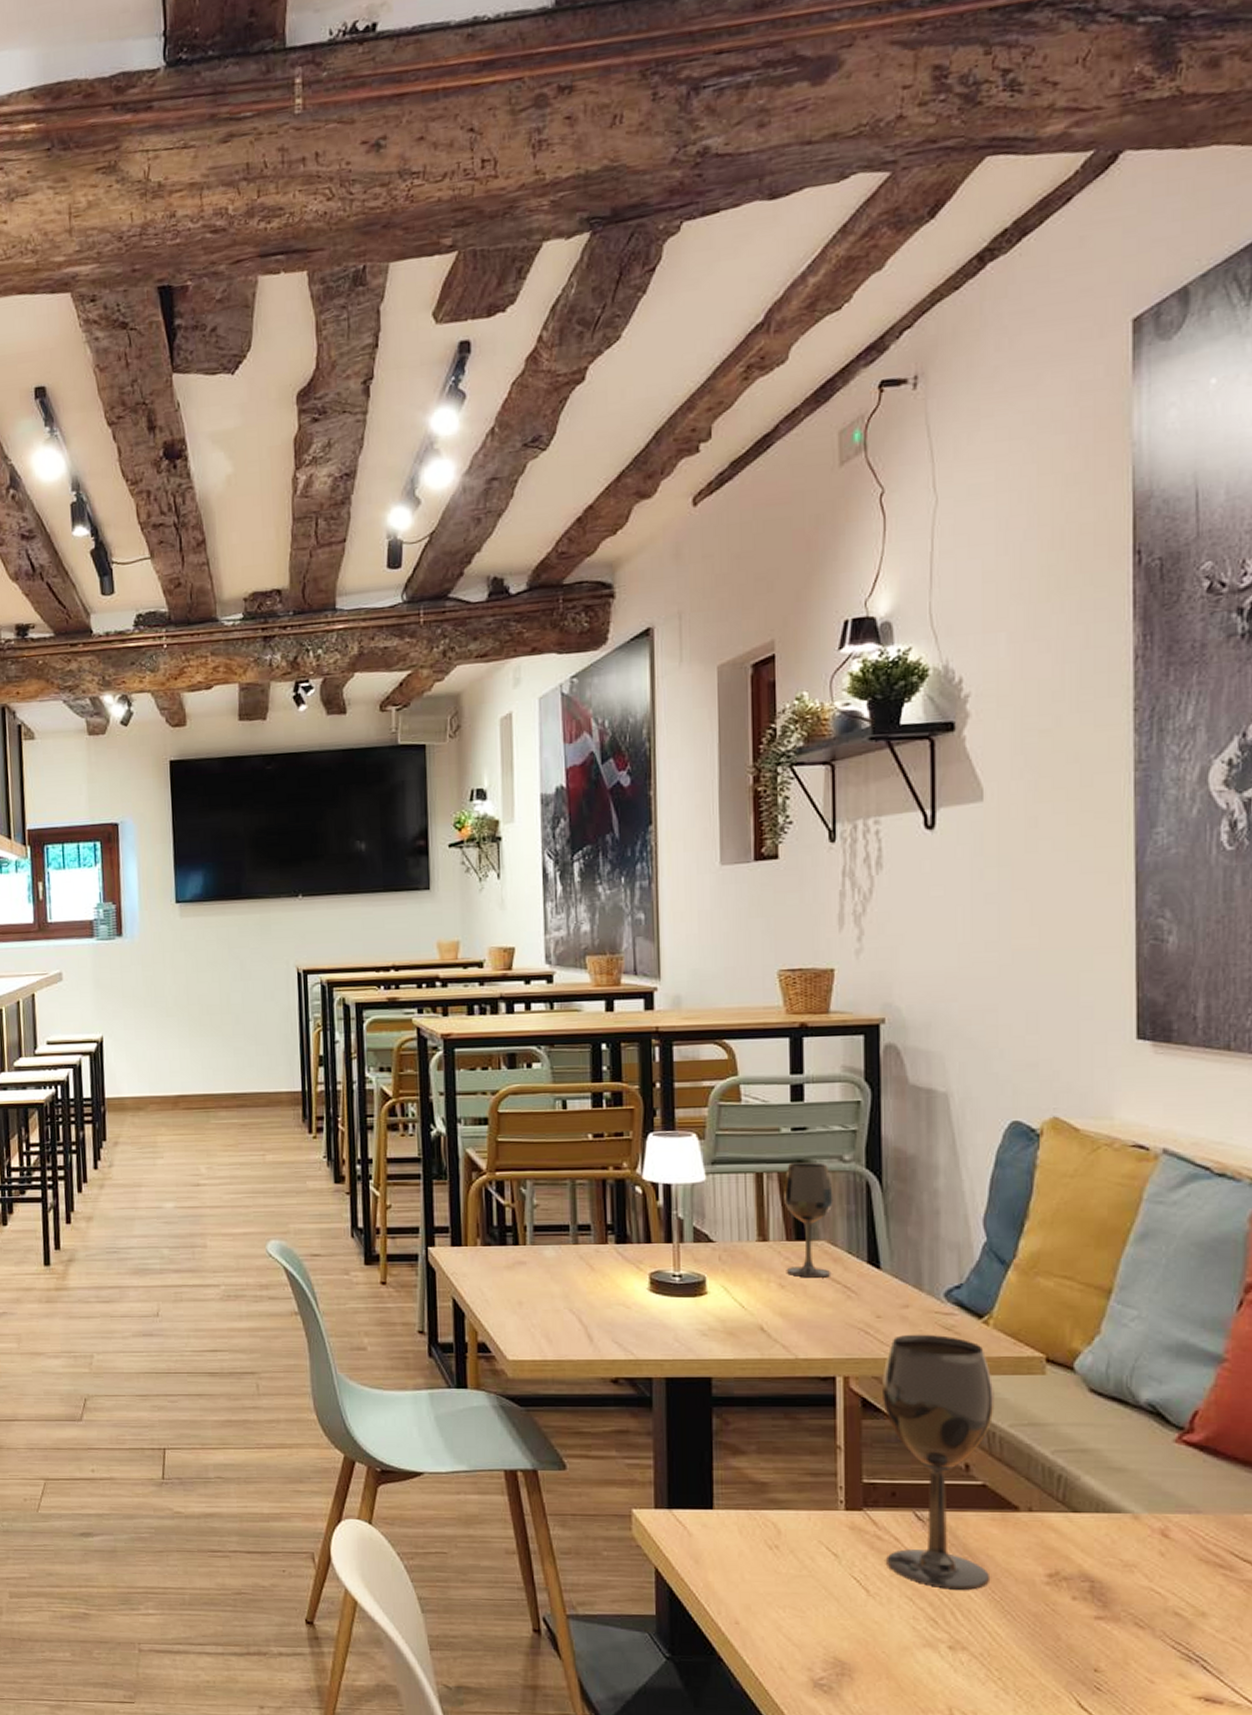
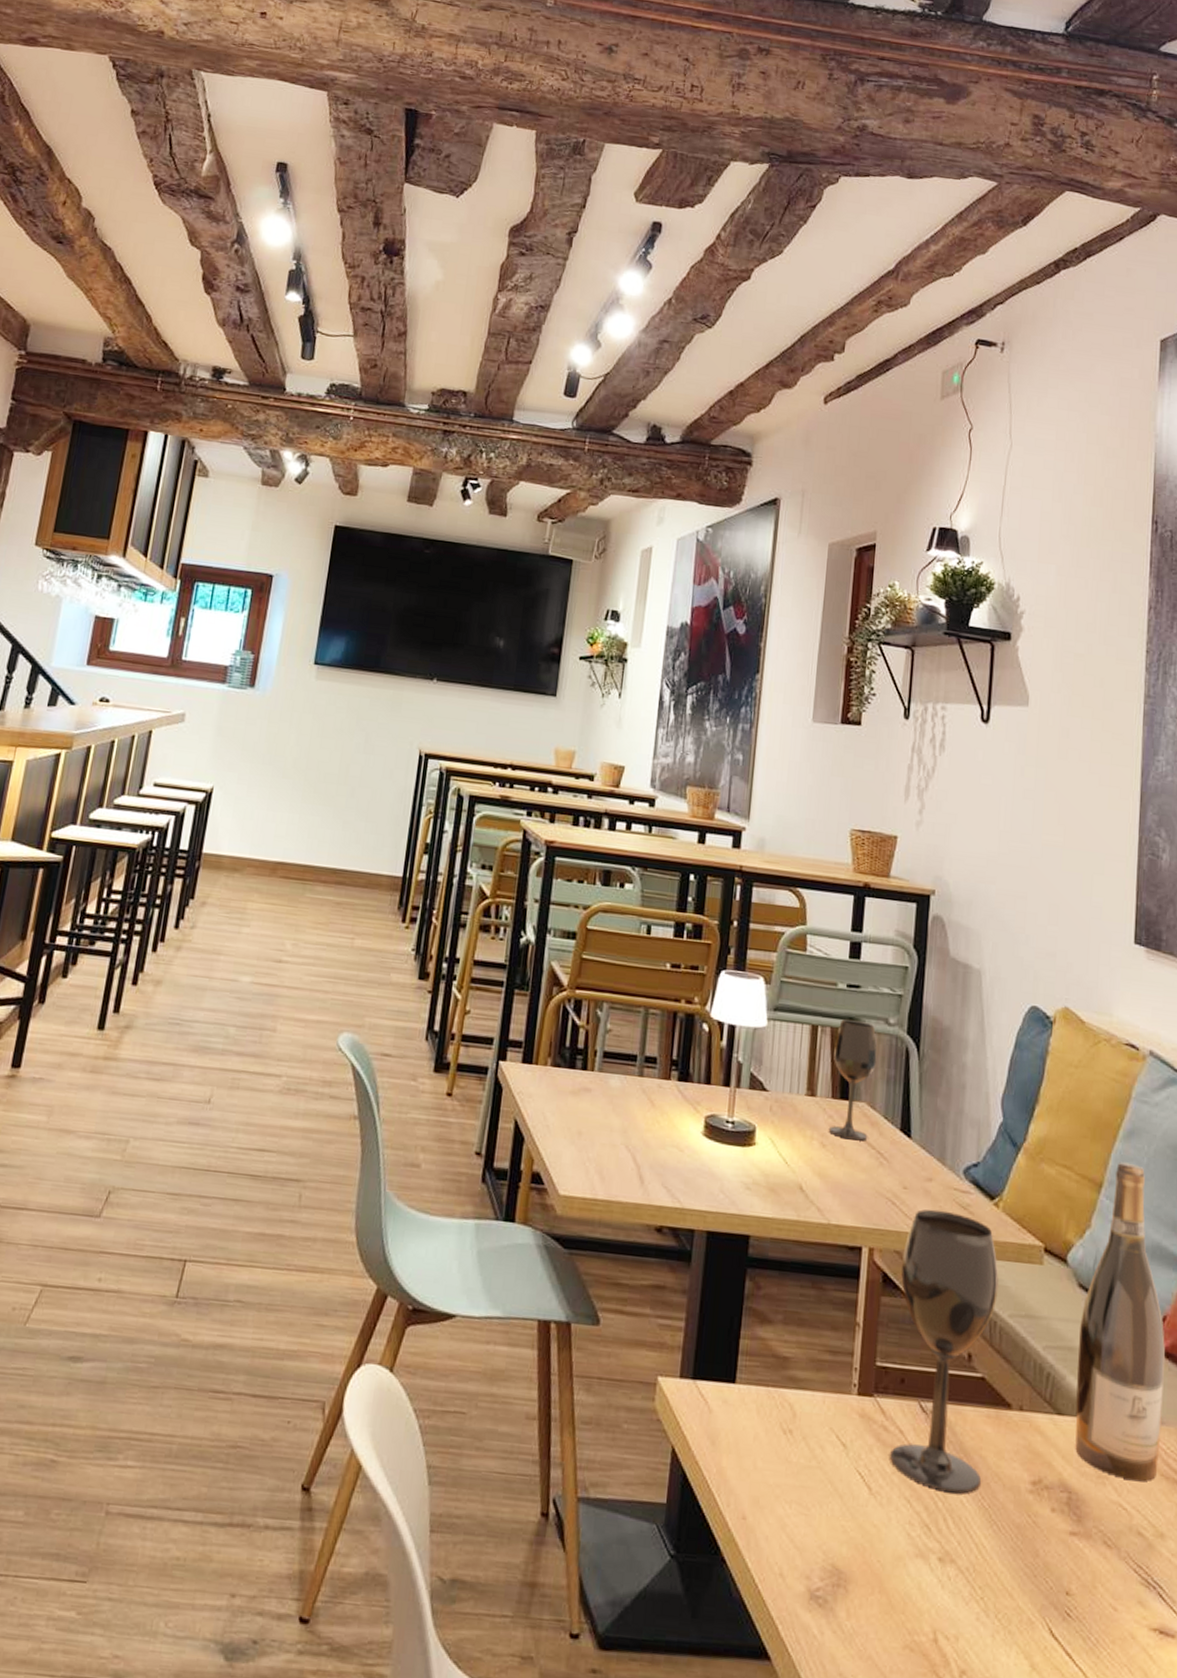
wine bottle: none [1092,1265,1198,1567] -> present [1075,1162,1165,1482]

